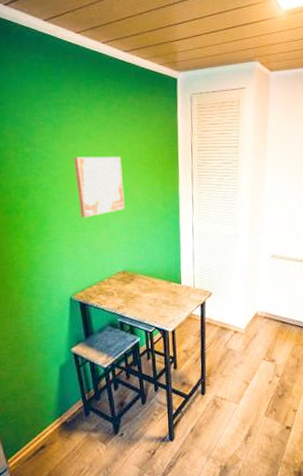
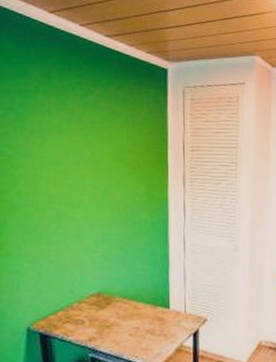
wall art: present [74,156,125,218] -> none [40,153,102,228]

